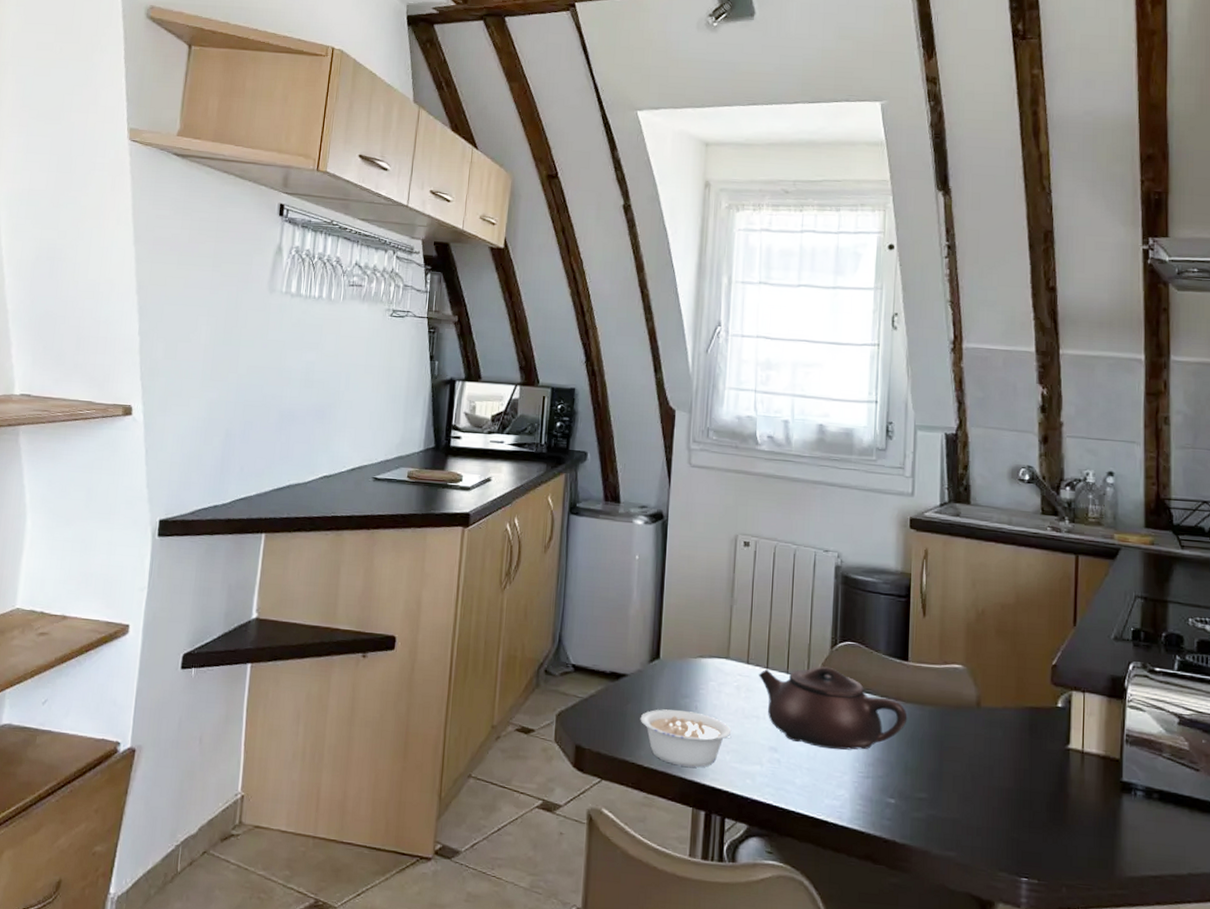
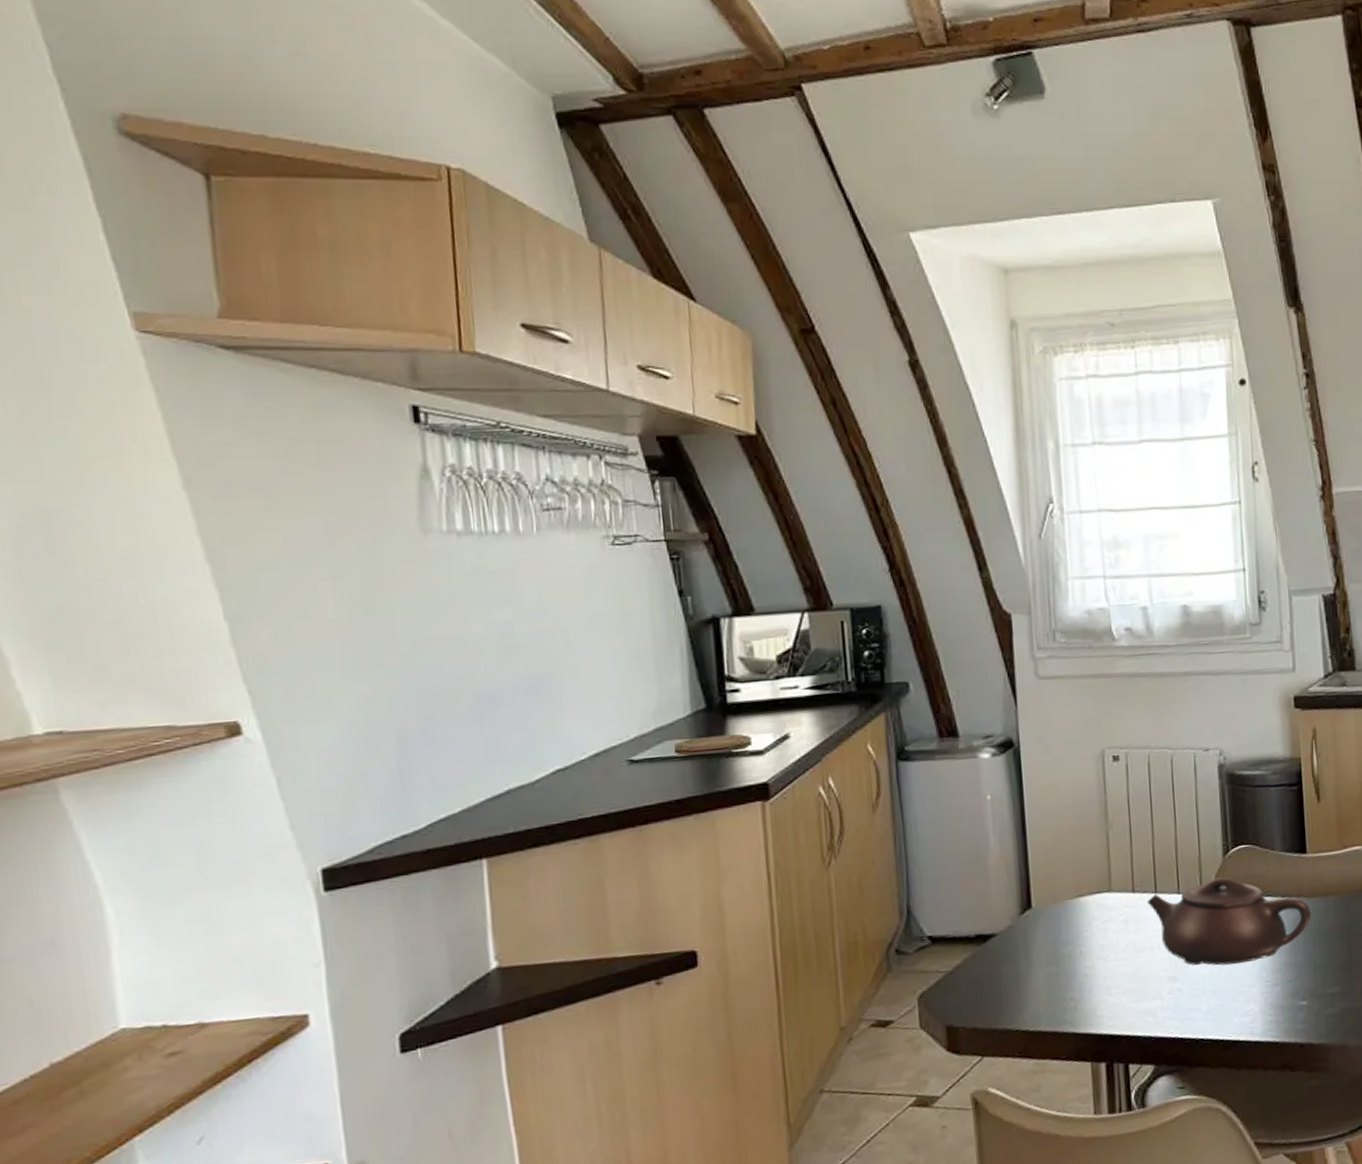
legume: present [640,709,731,768] -> none [1018,958,1125,1021]

